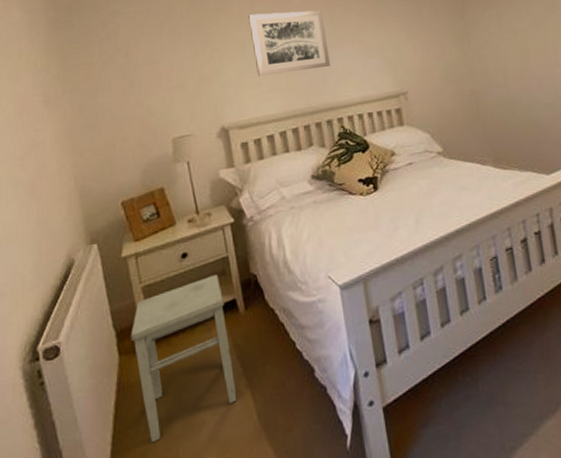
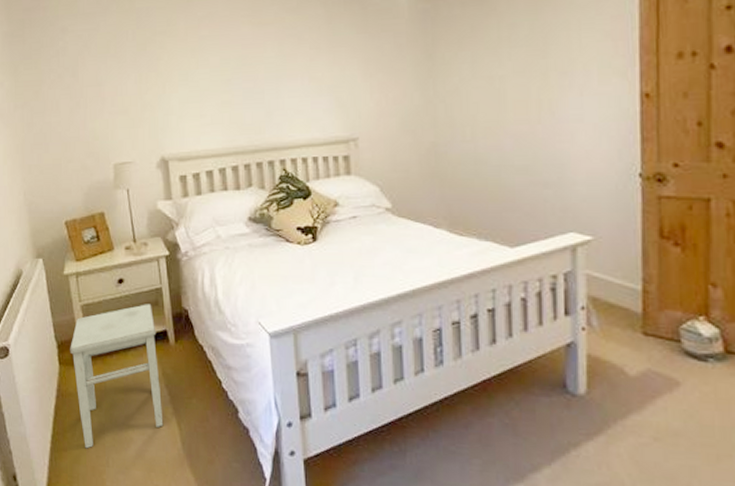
wall art: present [248,10,330,76] -> none [194,39,276,107]

